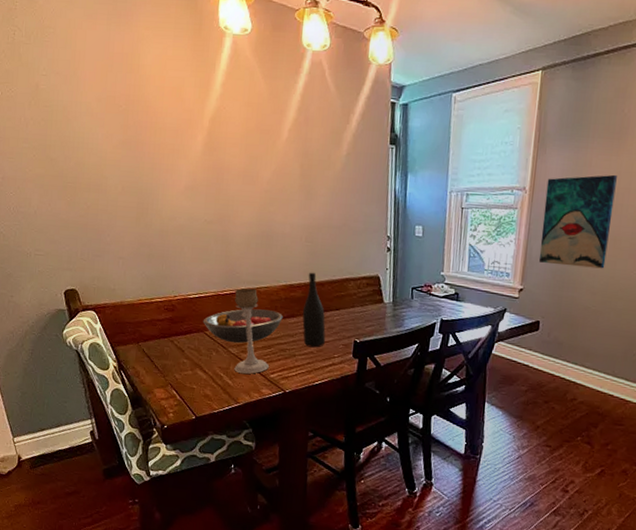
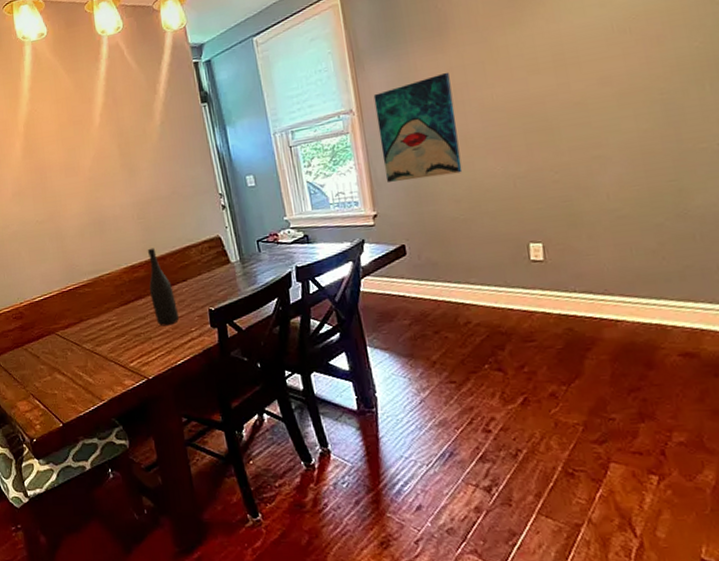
fruit bowl: present [203,308,283,344] -> none [52,296,131,339]
candle holder: present [234,288,269,374] -> none [77,278,127,369]

